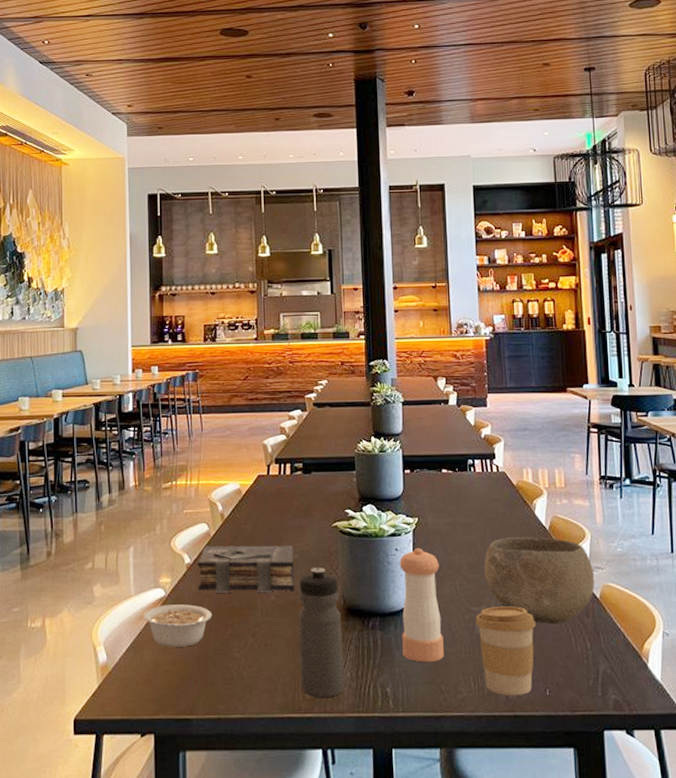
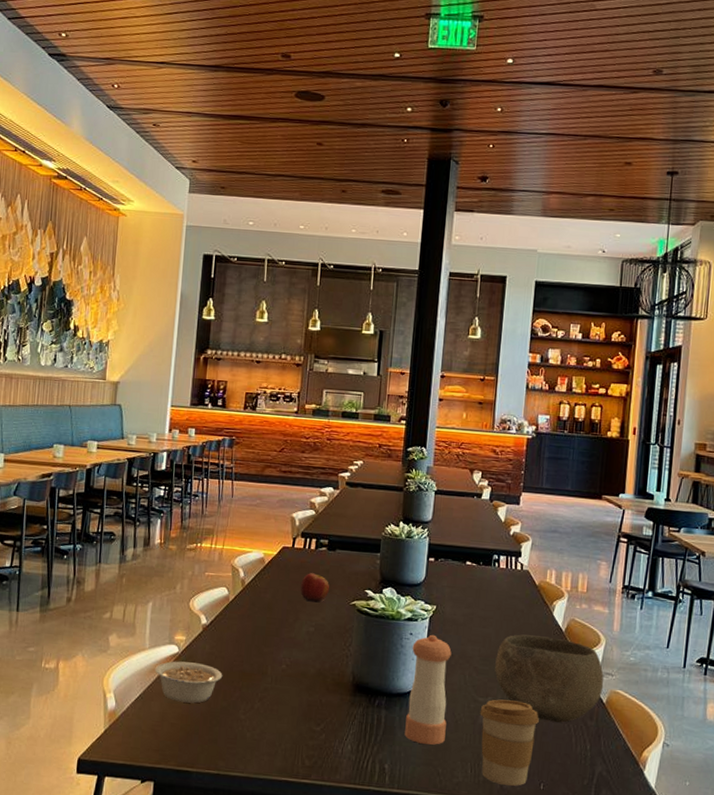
book: present [198,545,294,594] -> none [212,609,309,662]
apple: none [279,499,309,528] -> present [300,573,329,602]
water bottle: present [298,568,344,698] -> none [301,642,350,768]

